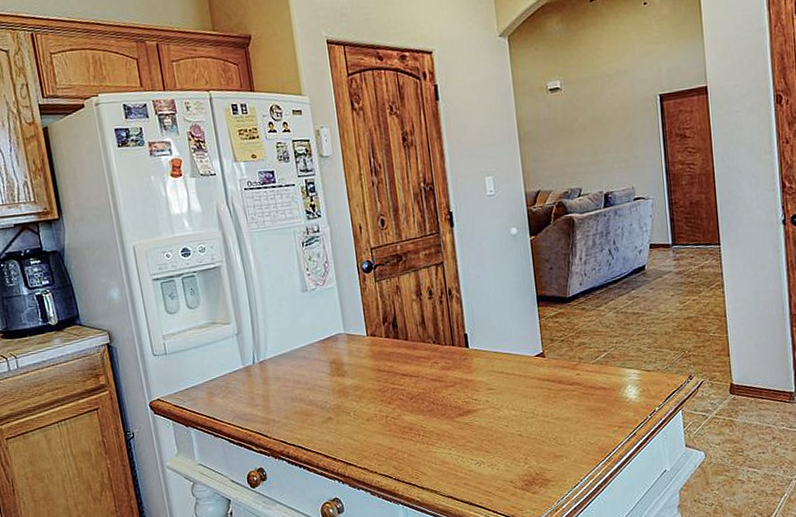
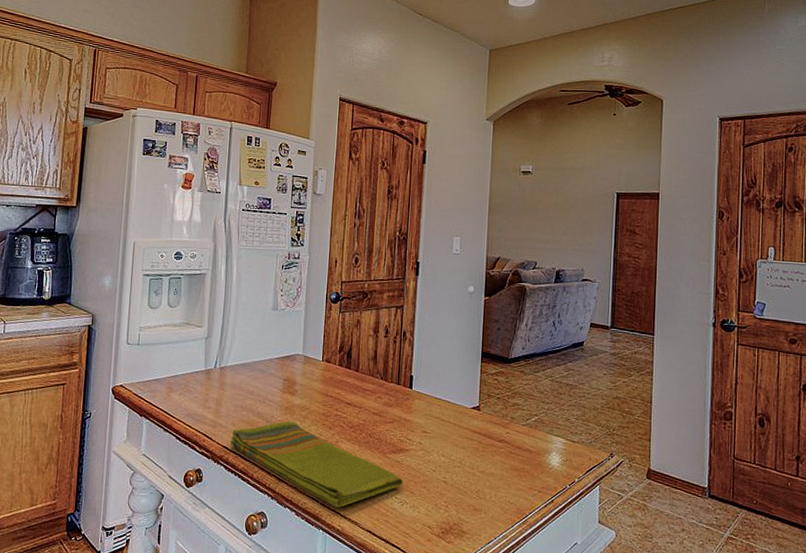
dish towel: none [287,403,477,480] -> present [230,421,404,507]

